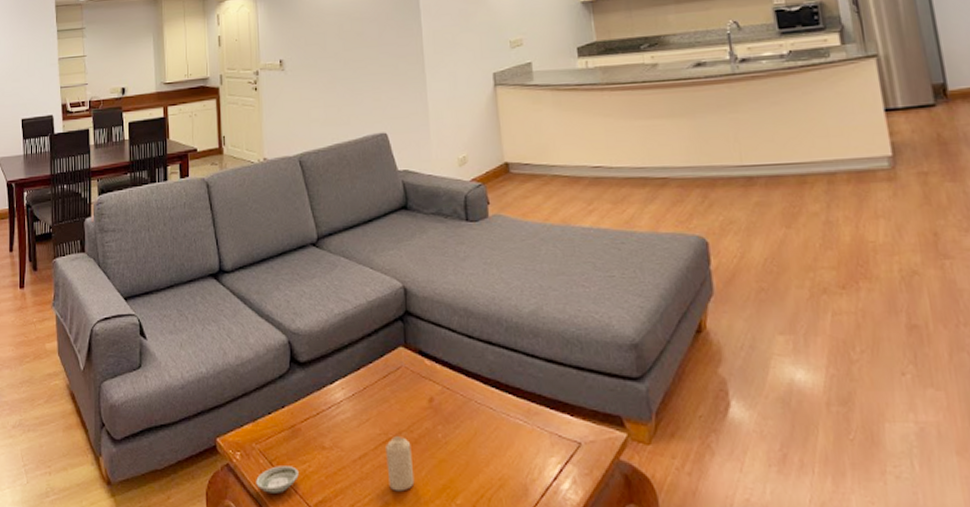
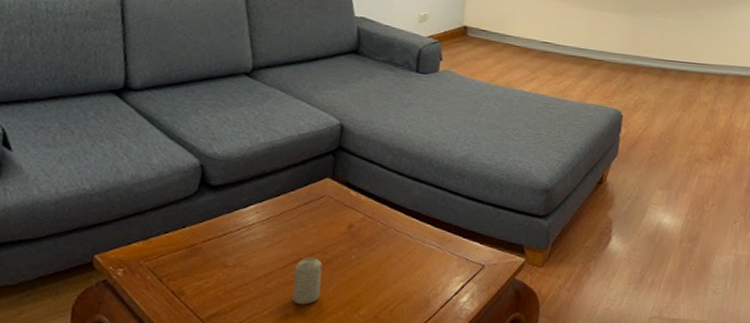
saucer: present [256,466,299,493] -> none [138,282,193,308]

